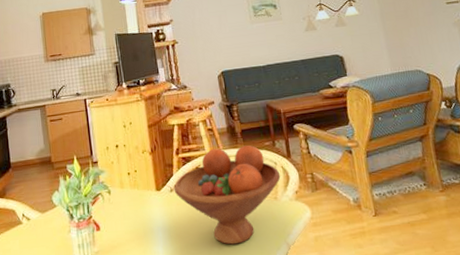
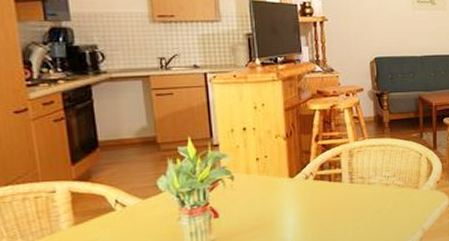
fruit bowl: present [173,145,281,245] -> none [309,135,424,231]

